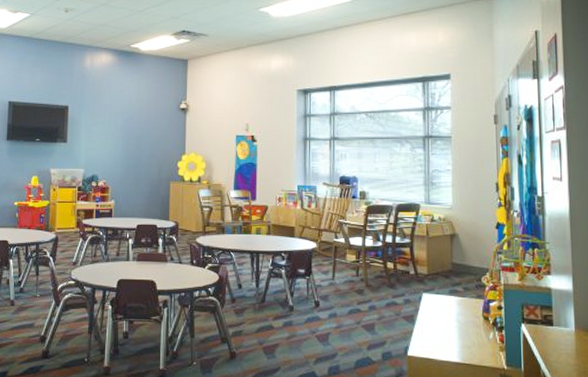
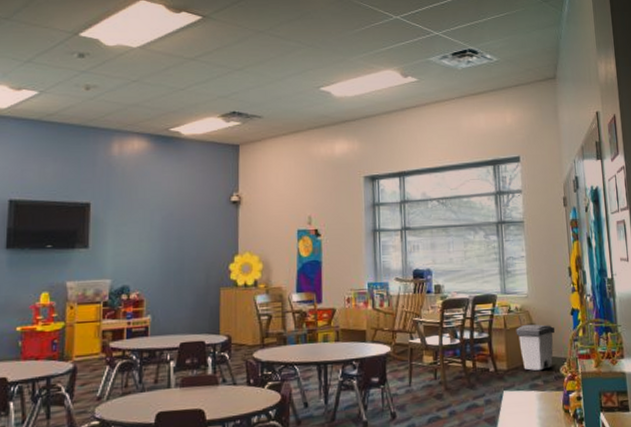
trash can: none [438,233,479,279] -> present [516,324,556,371]

